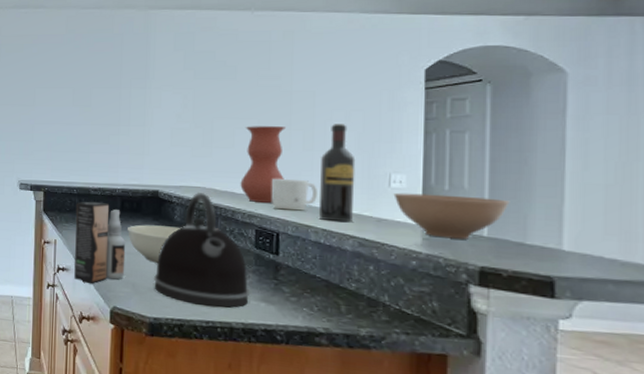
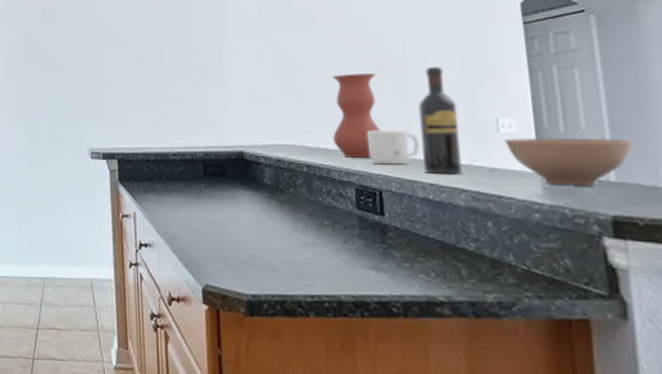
spray bottle: present [74,201,126,284] -> none [155,167,215,260]
bowl: present [128,224,181,263] -> none [213,190,272,232]
kettle: present [154,193,251,308] -> none [248,151,358,279]

